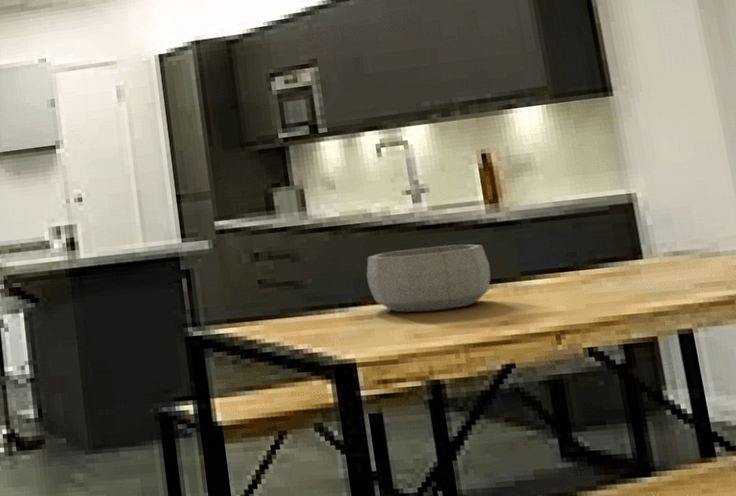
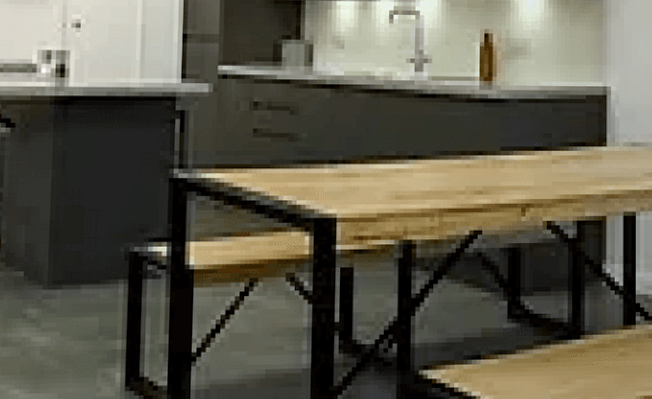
decorative bowl: present [366,244,491,313] -> none [360,115,475,175]

